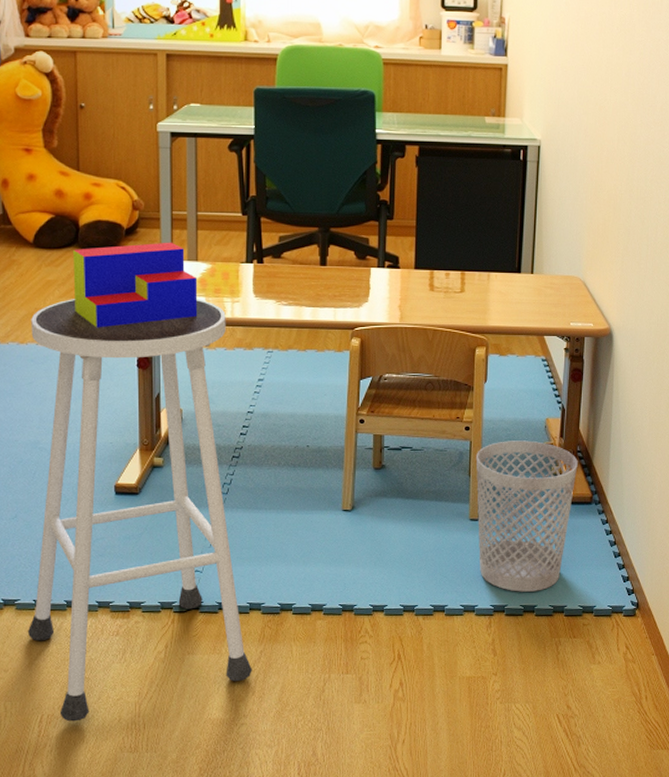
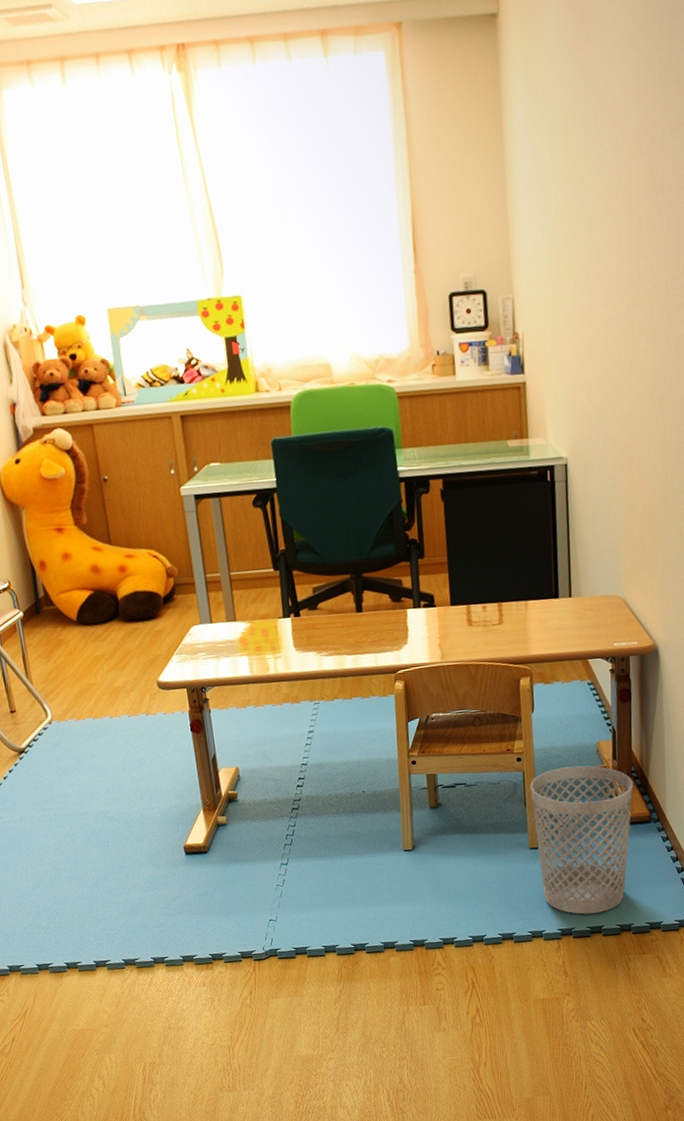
stool: present [27,299,252,722] -> none [85,658,334,1068]
toy blocks: present [73,242,198,328] -> none [116,605,243,698]

